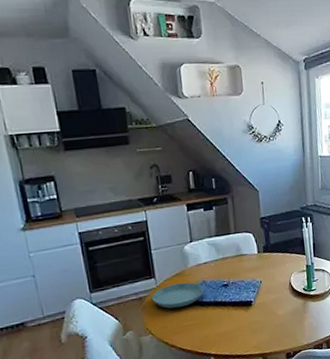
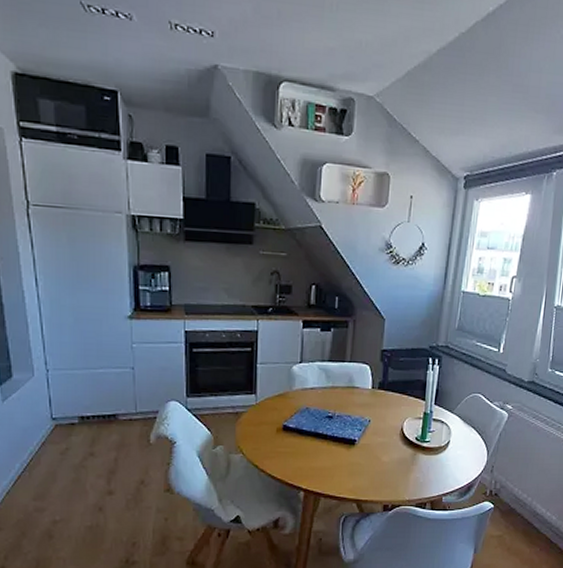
saucer: present [152,282,204,309] -> none [249,405,306,432]

